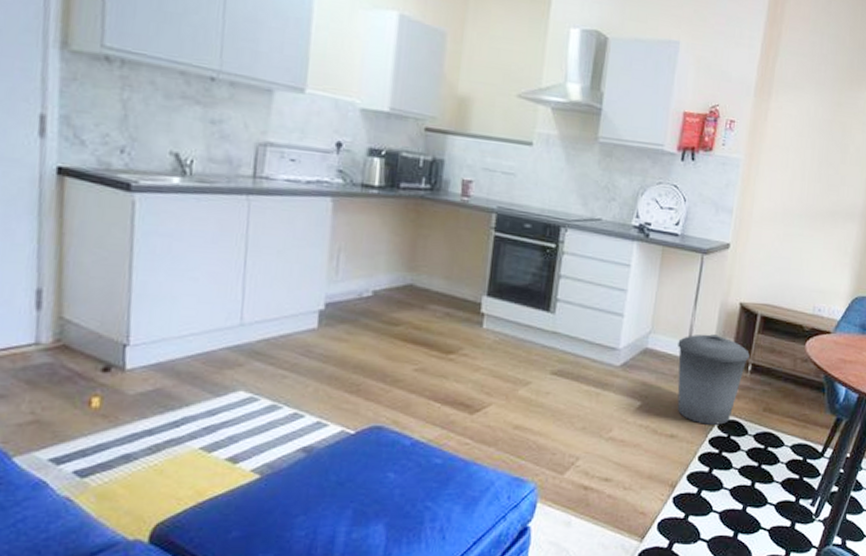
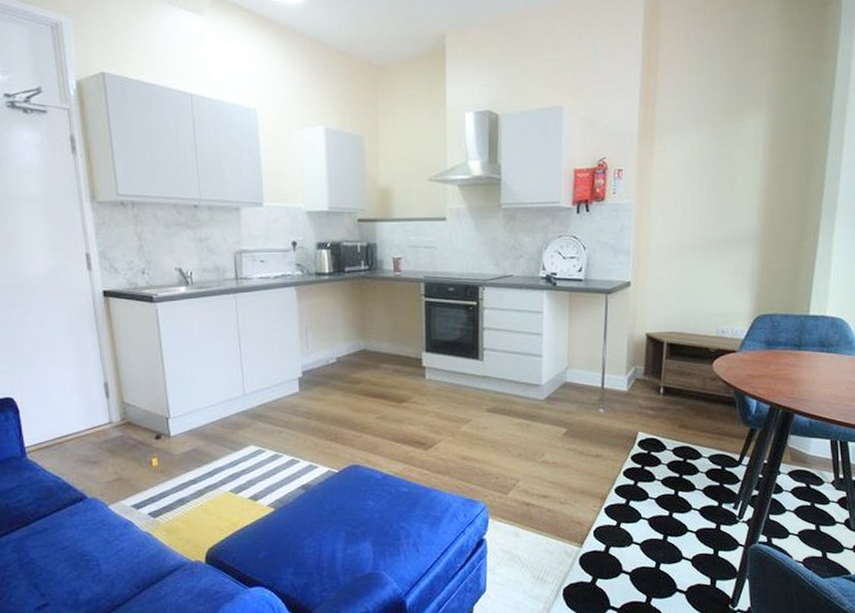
trash can: present [677,334,750,425] -> none [593,364,660,444]

